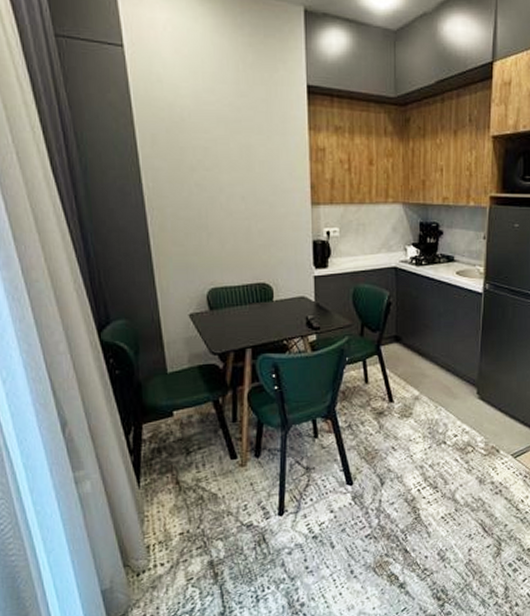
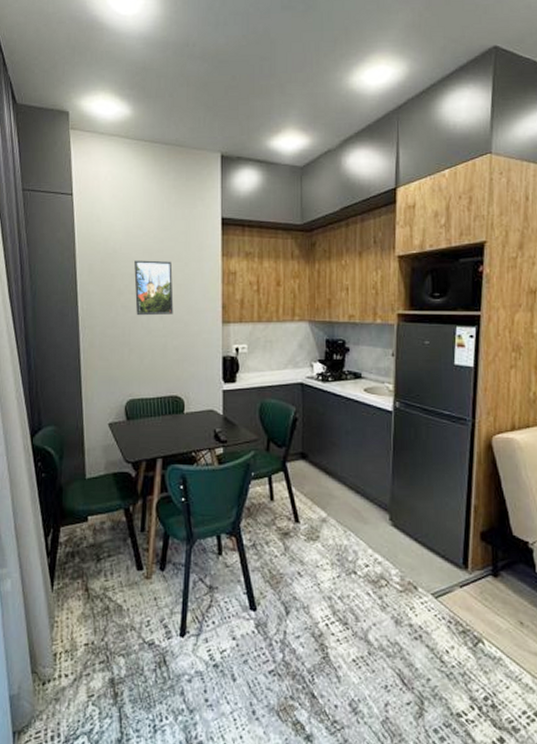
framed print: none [207,131,257,196] -> present [134,260,174,316]

